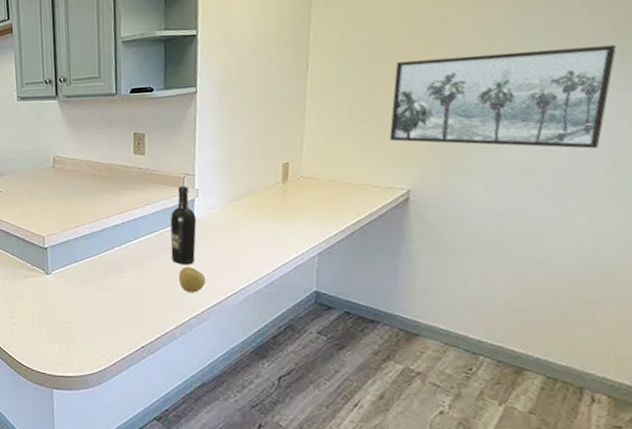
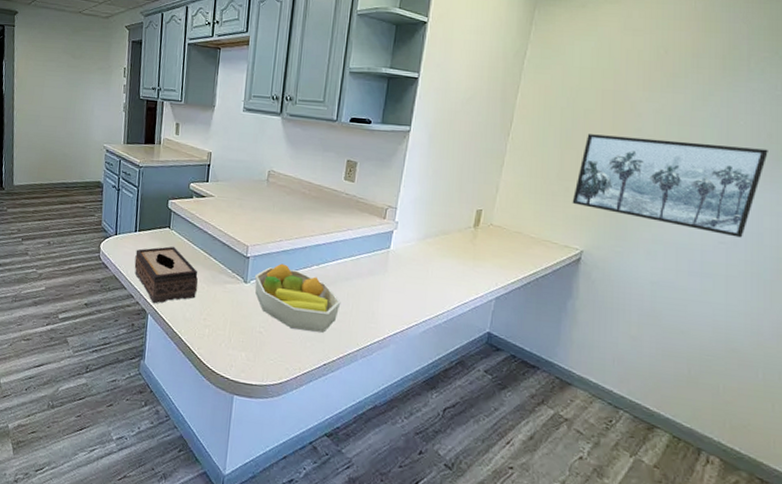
fruit bowl: none [55,249,150,314] -> present [254,263,341,333]
wine bottle: present [170,186,197,265] -> none [364,217,393,293]
apple: present [179,266,207,293] -> none [368,293,393,320]

